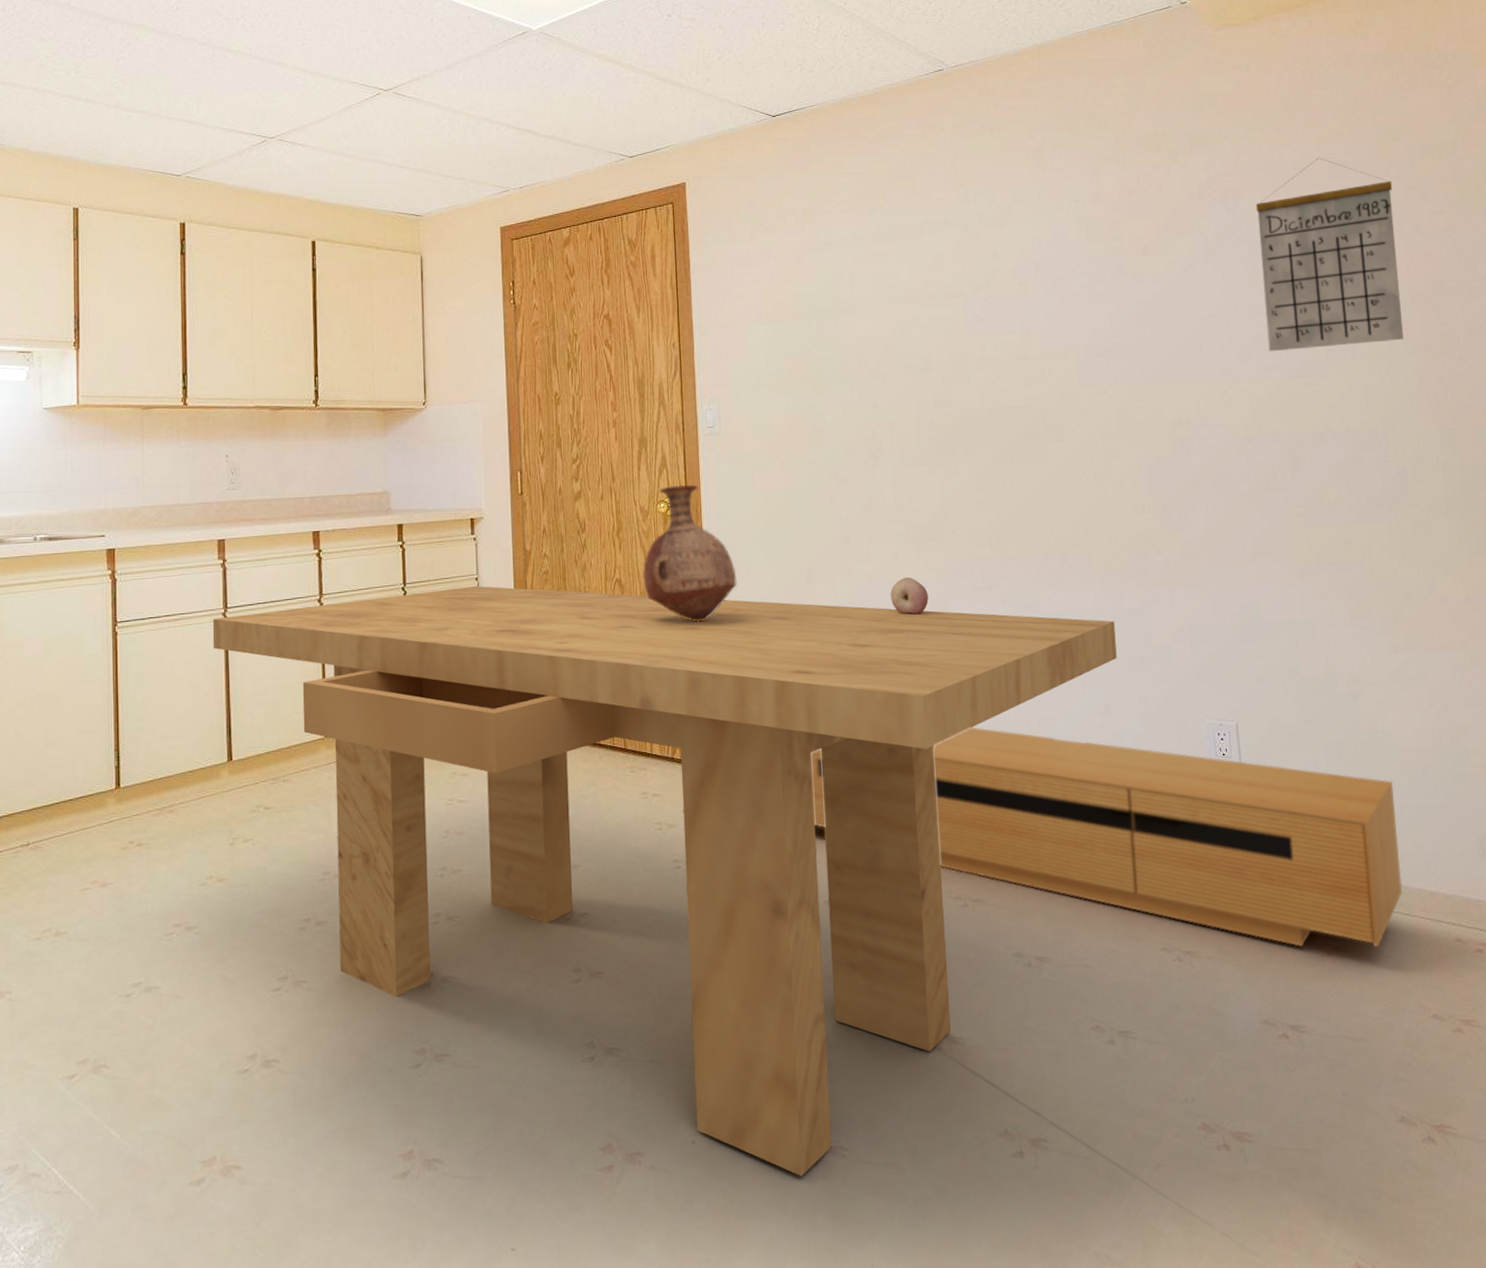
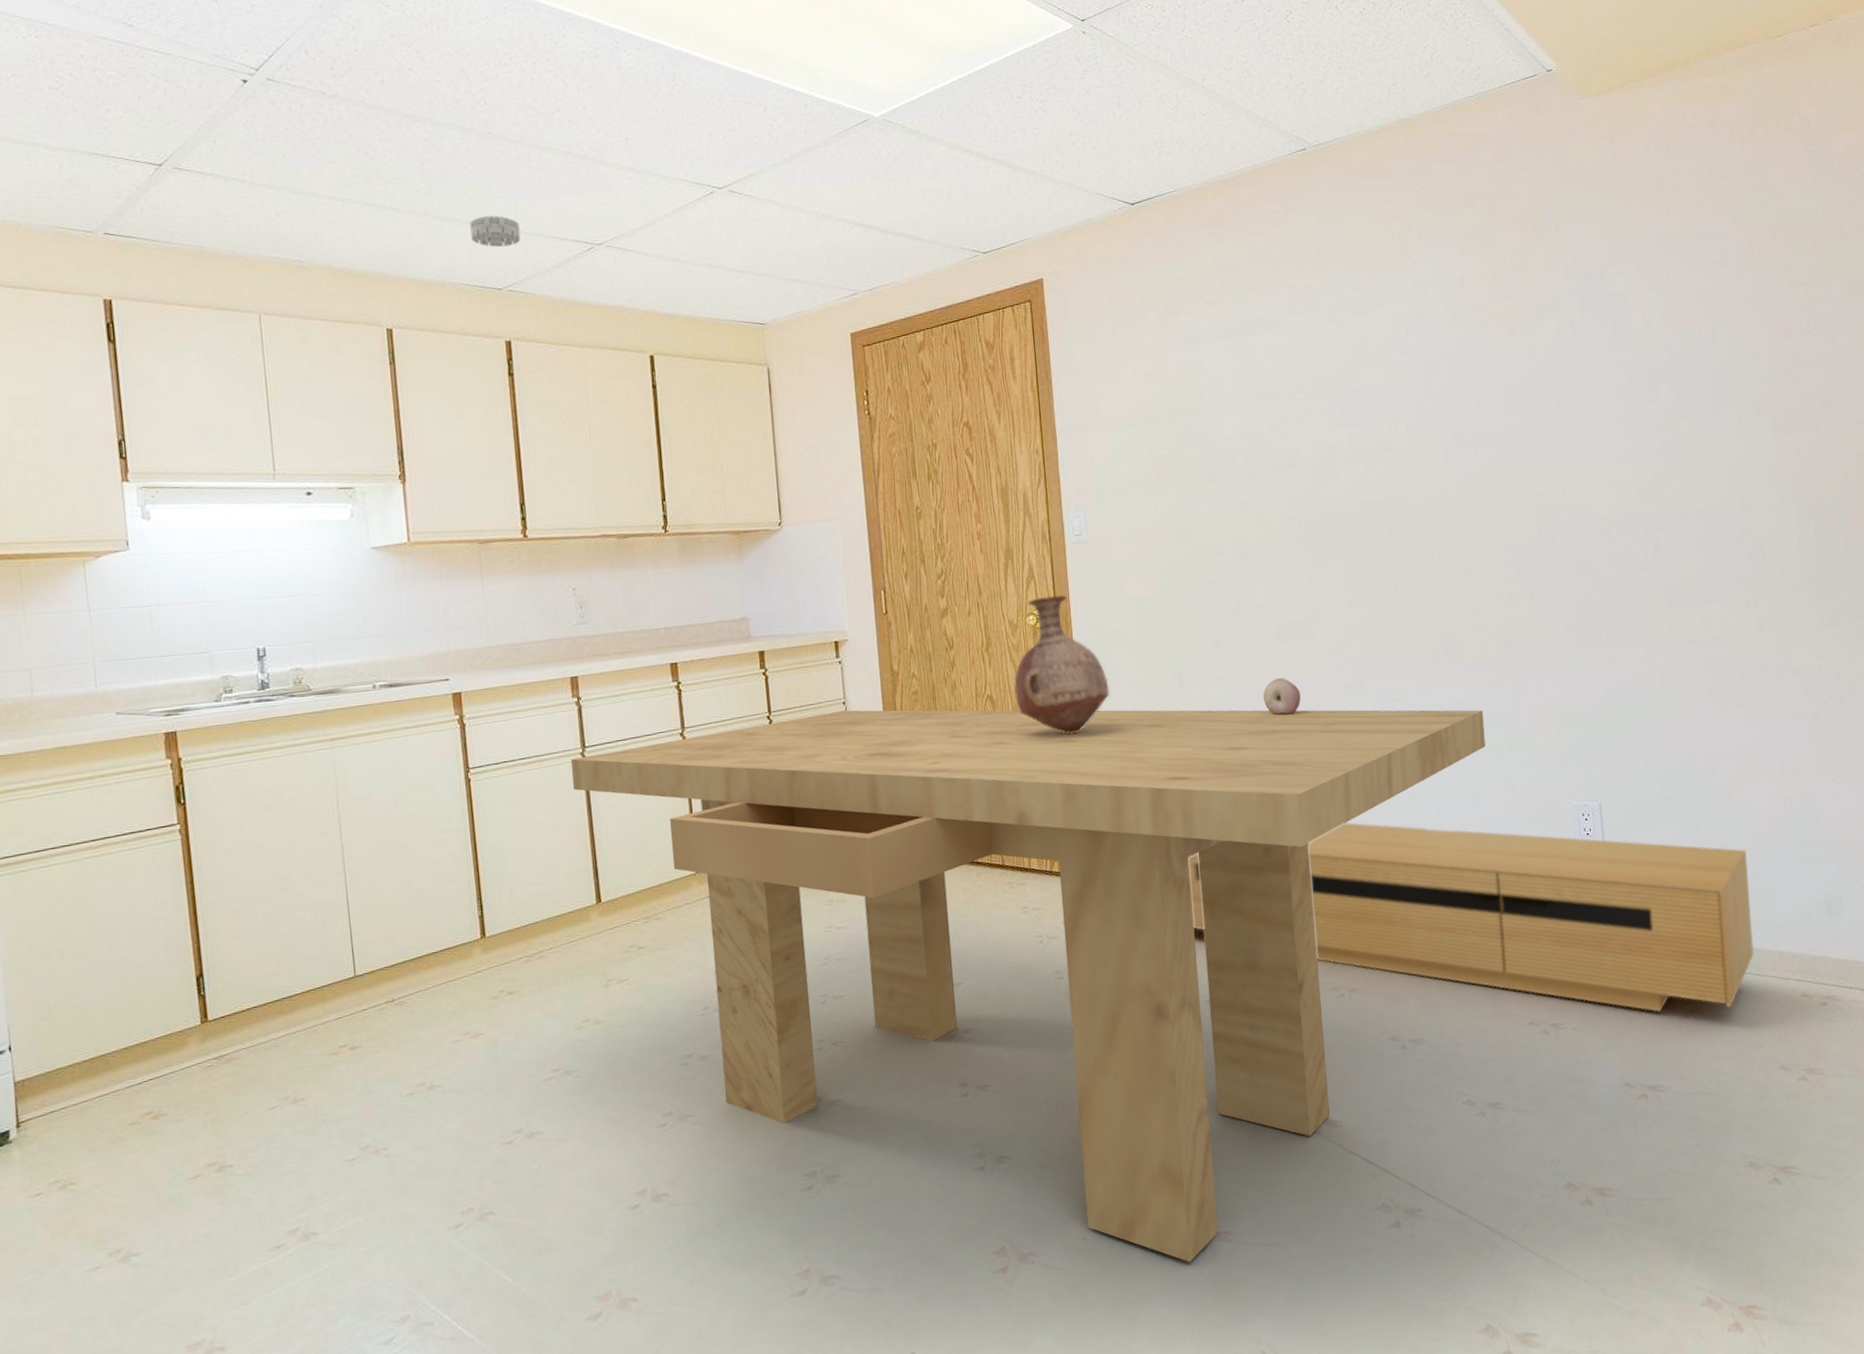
smoke detector: none [156,108,201,137] -> present [470,215,521,247]
calendar: present [1255,157,1404,352] -> none [1620,230,1763,433]

